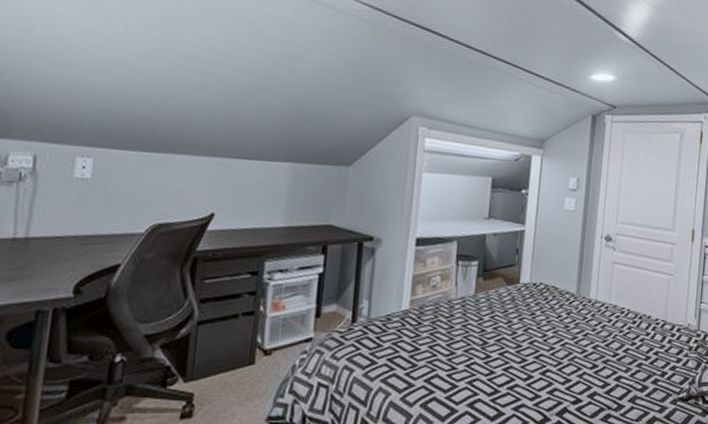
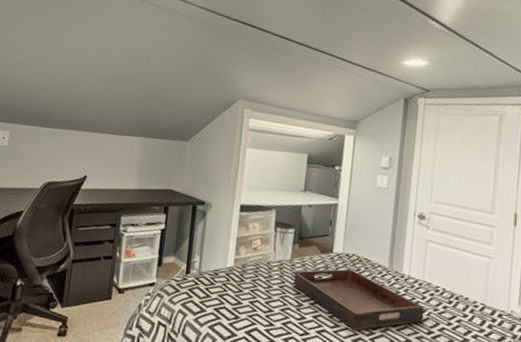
serving tray: none [477,299,610,363] -> present [293,269,424,331]

